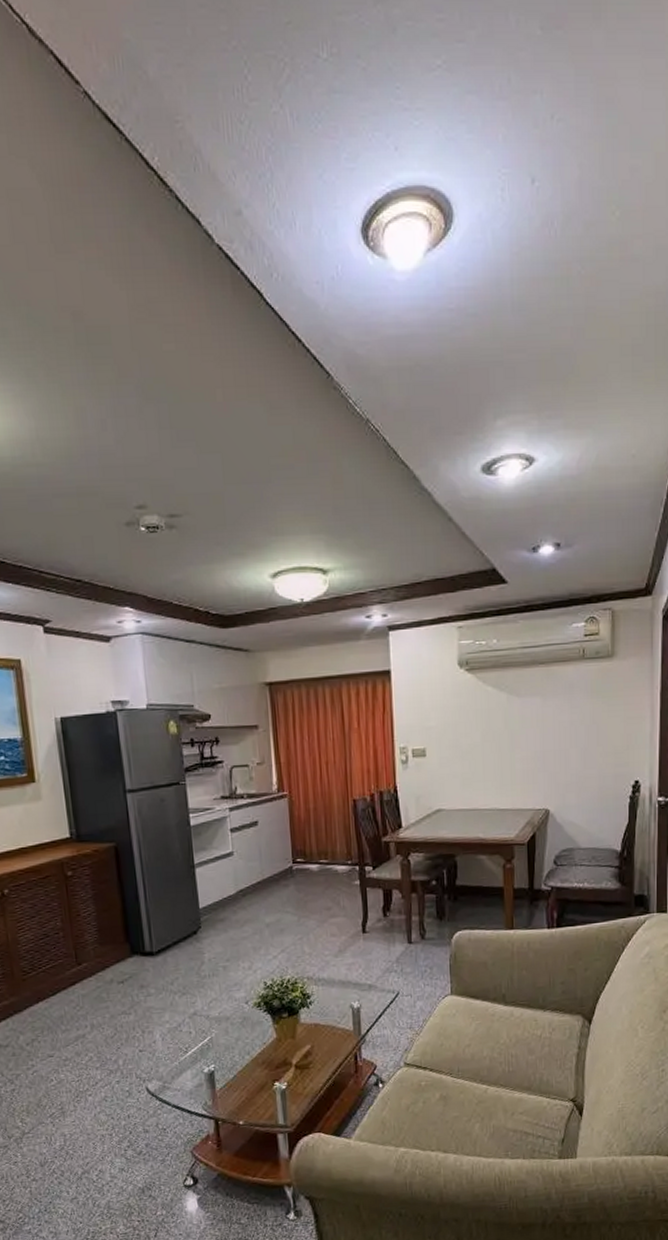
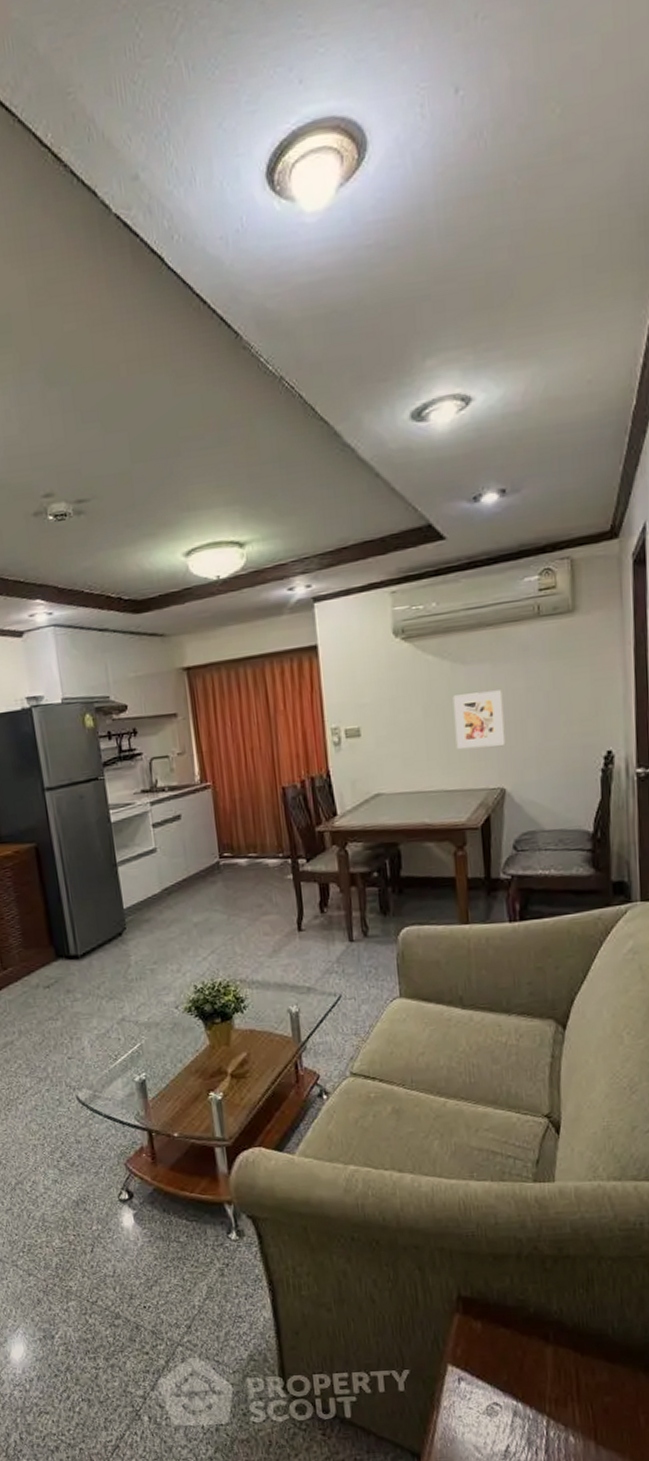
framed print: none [507,722,551,773] -> present [452,690,506,749]

